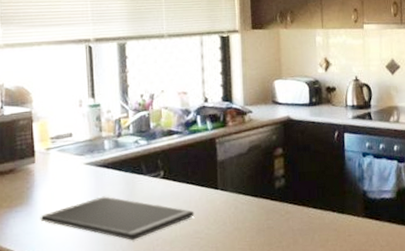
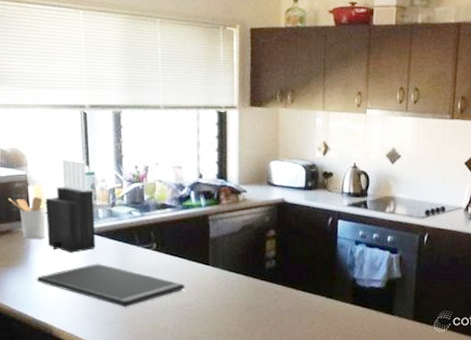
utensil holder: none [13,132,50,178] -> present [9,196,46,240]
knife block: none [50,92,102,188] -> present [45,158,96,253]

